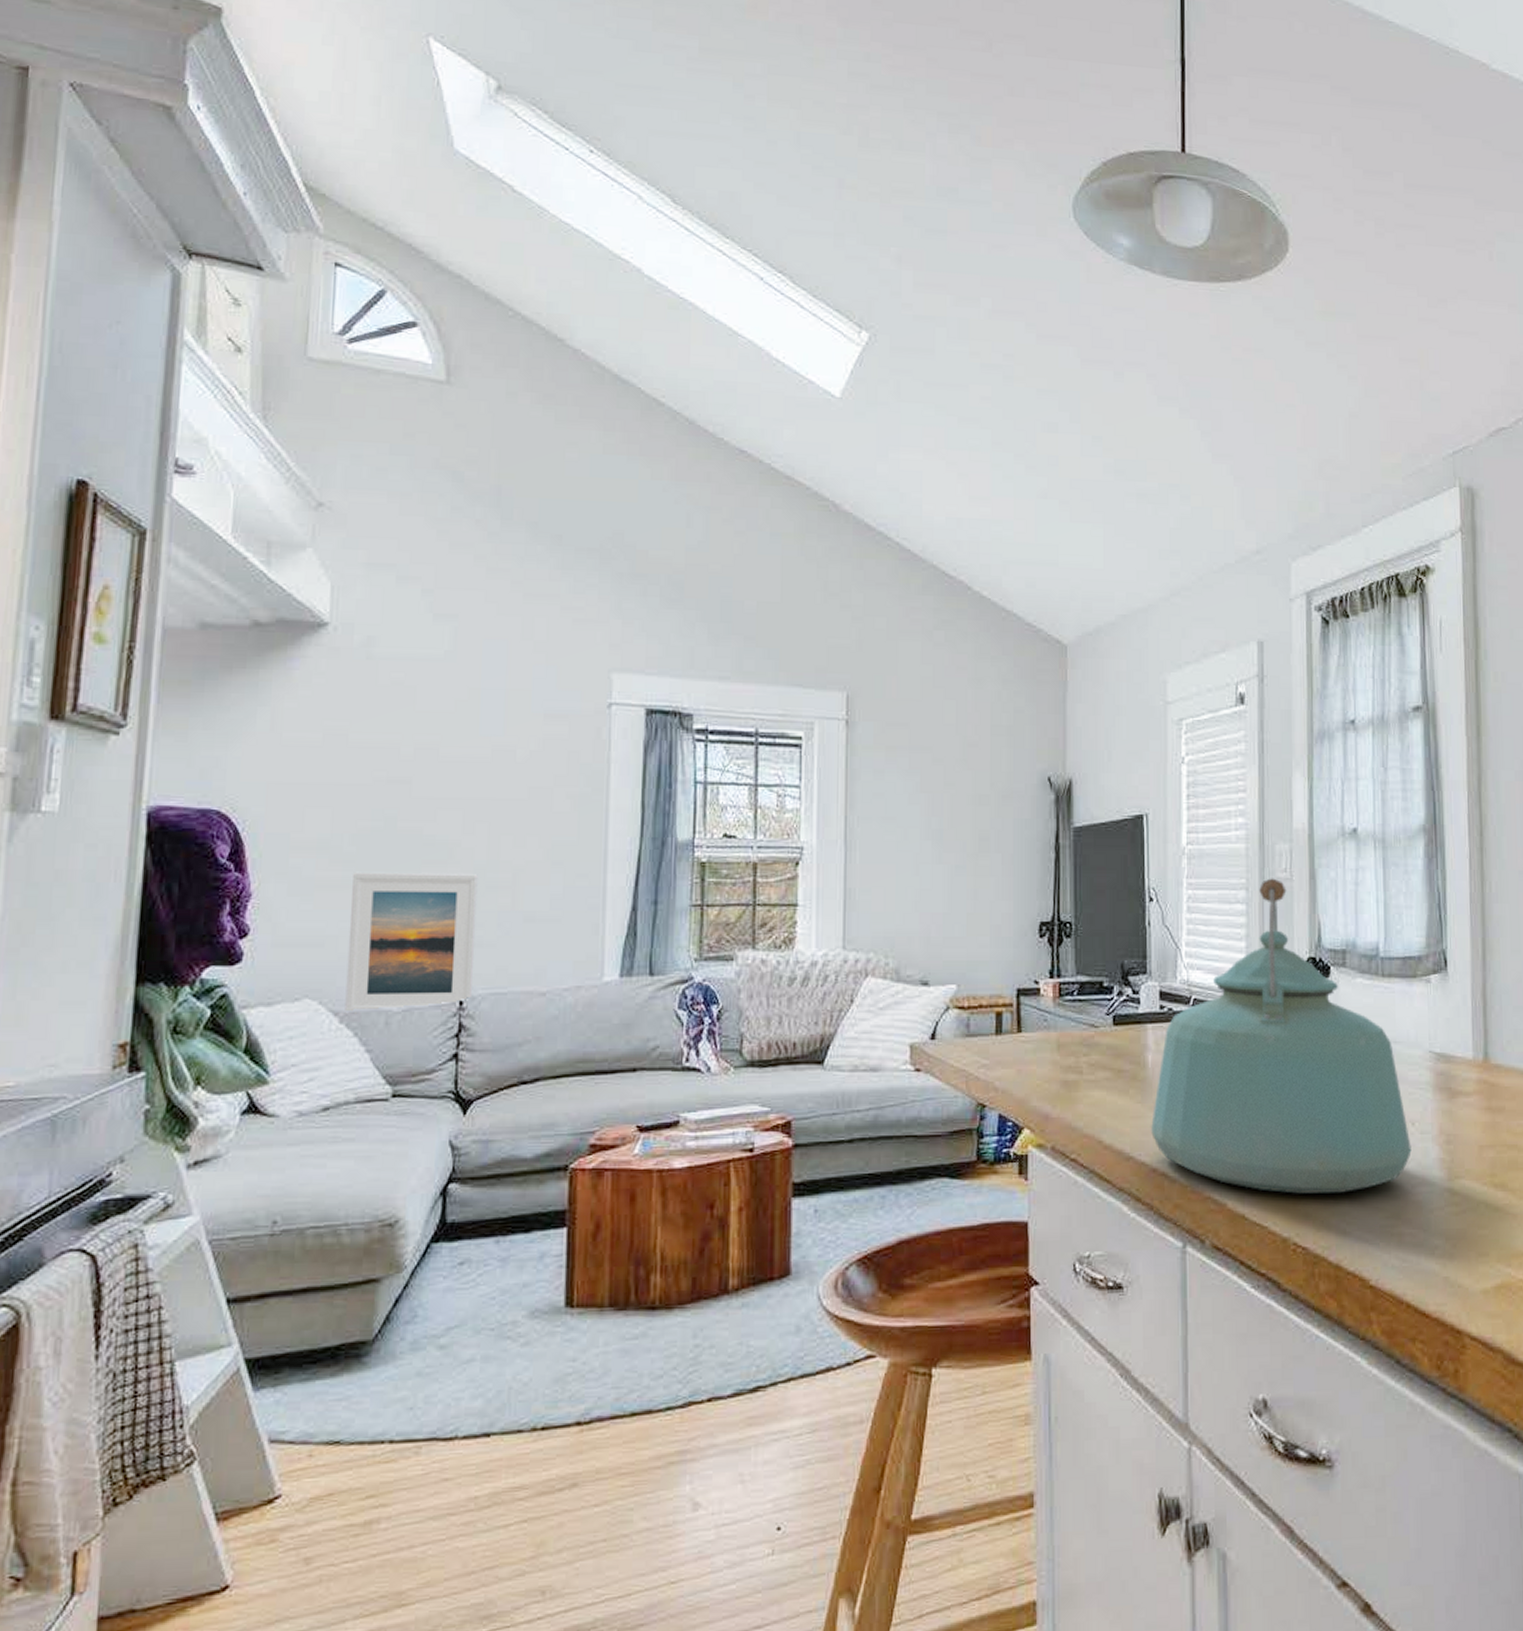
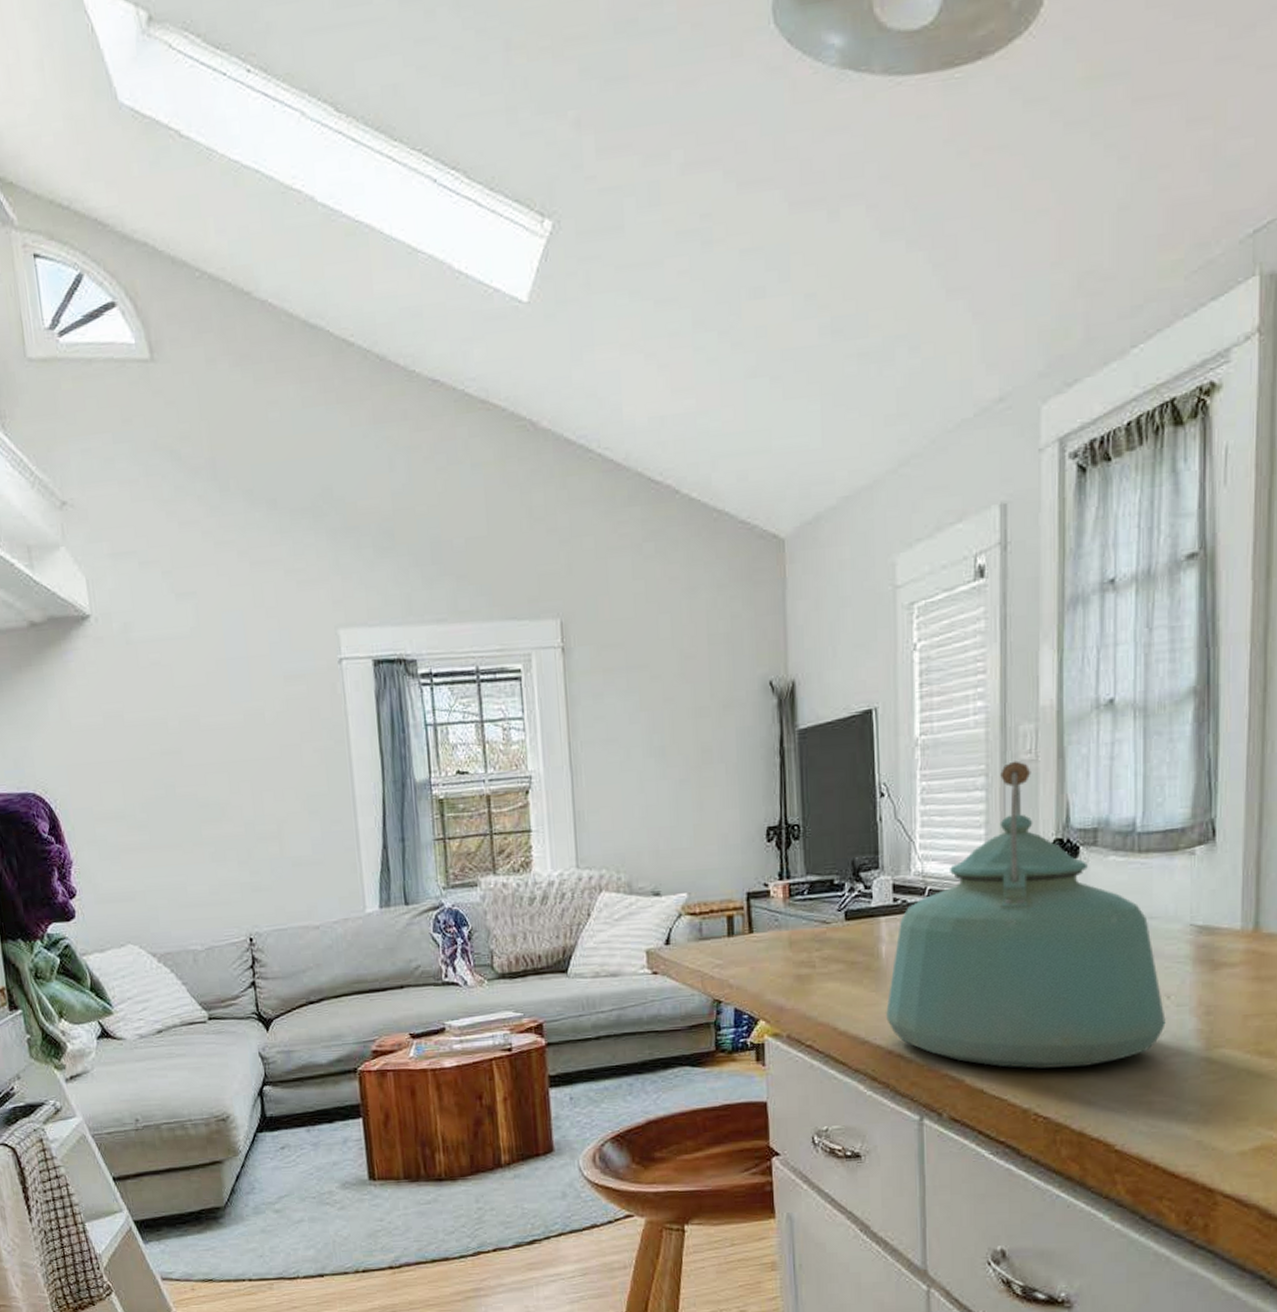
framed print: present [345,872,478,1014] -> none [148,828,259,955]

